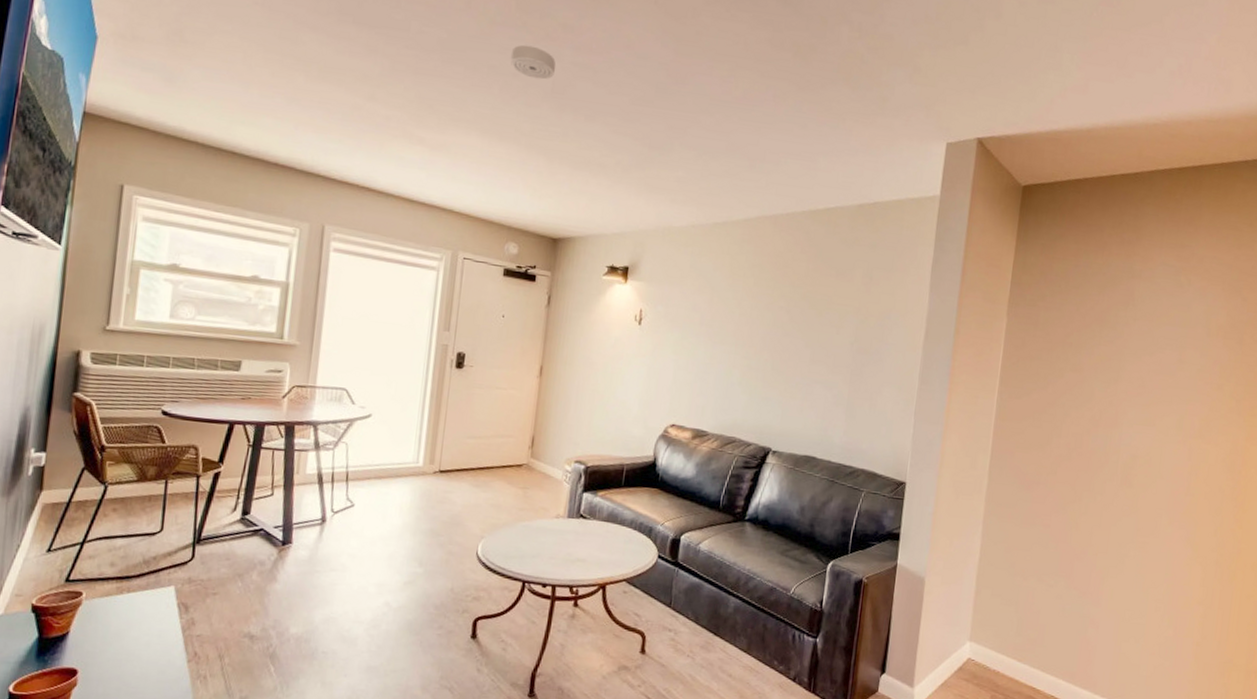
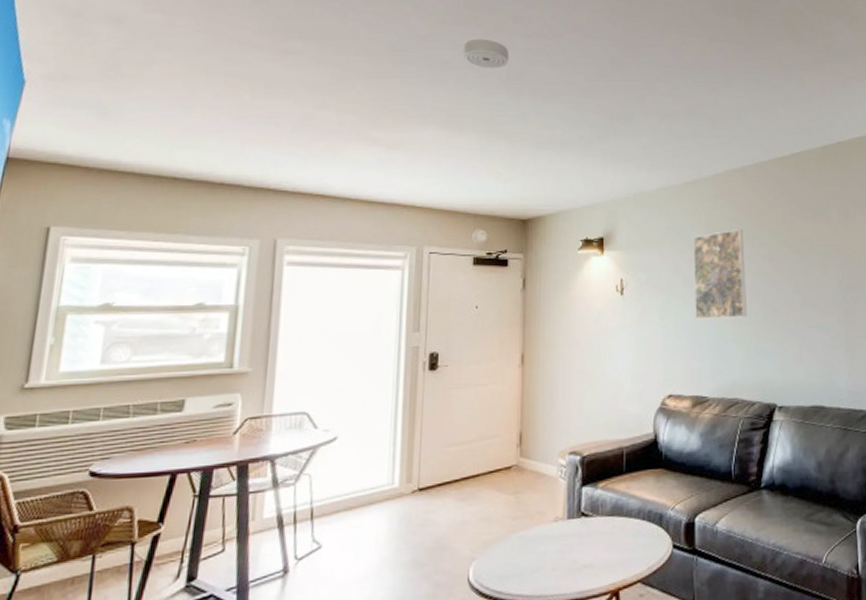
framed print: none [706,277,765,363] -> present [692,229,747,319]

